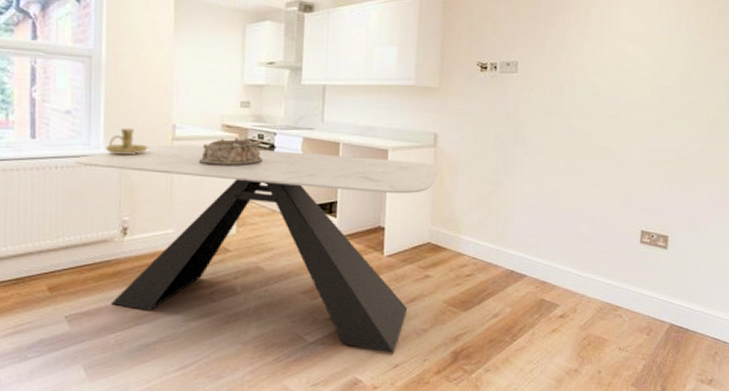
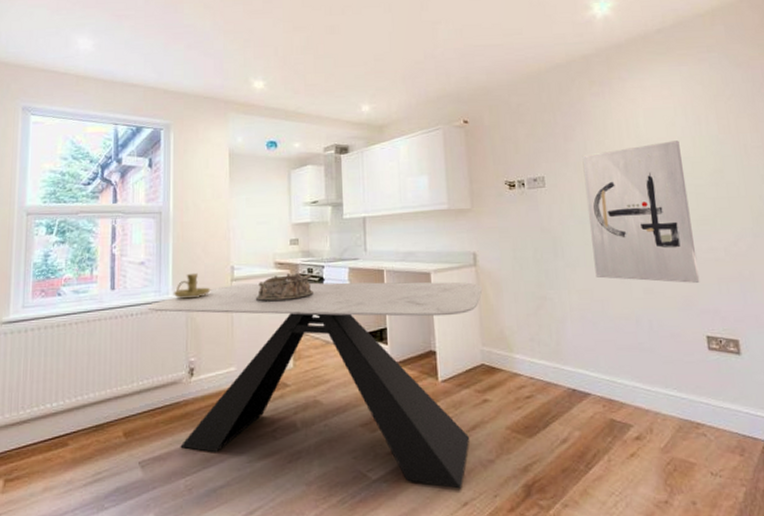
wall art: none [551,38,657,181] -> present [582,140,700,283]

